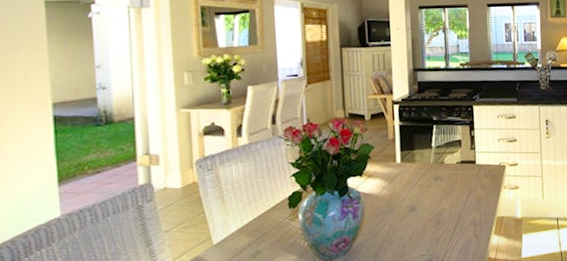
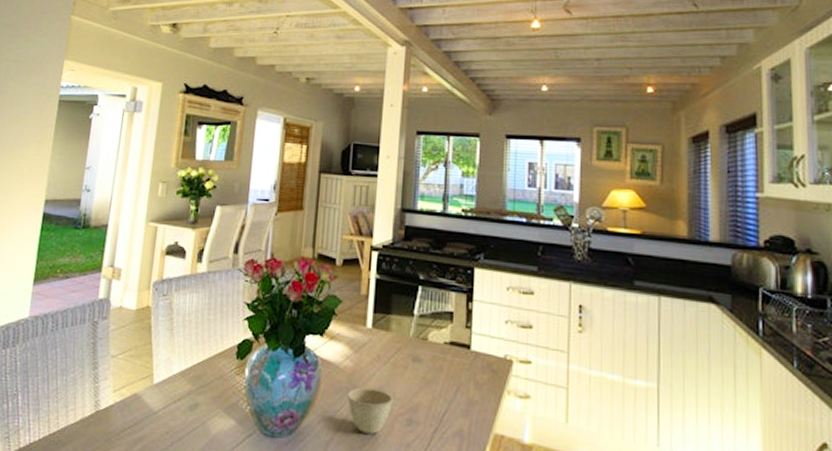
cup: none [388,206,423,239] -> present [347,387,393,434]

